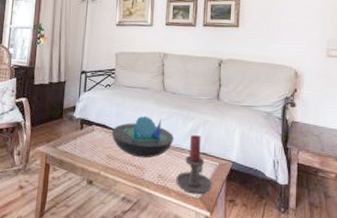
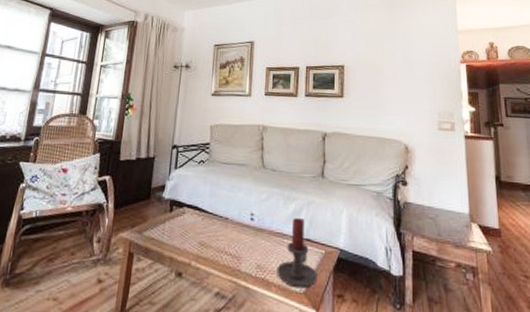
decorative bowl: present [111,115,174,158] -> none [204,196,275,246]

